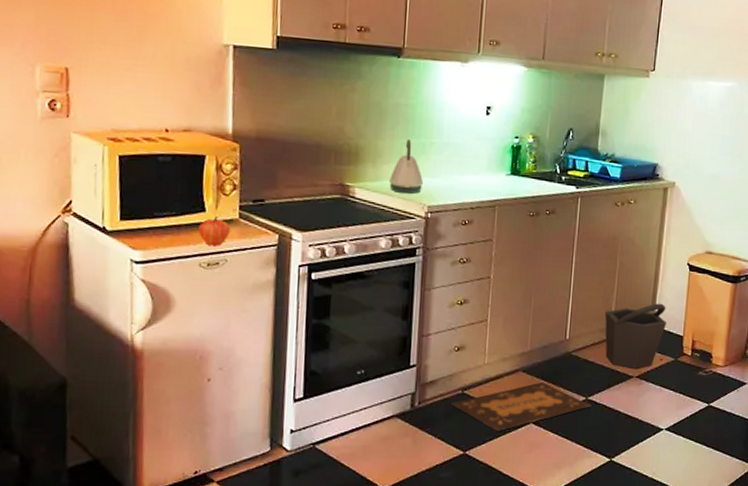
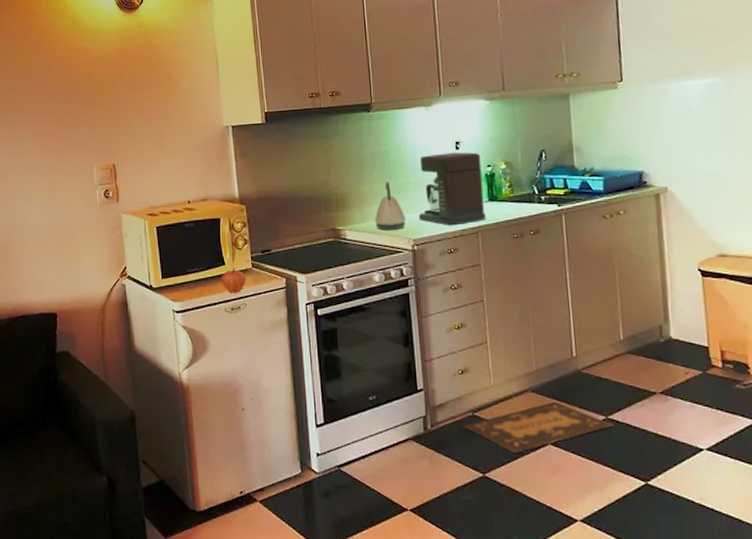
coffee maker: none [436,116,510,196] -> present [418,152,486,225]
bucket: present [605,303,666,370] -> none [612,313,686,385]

